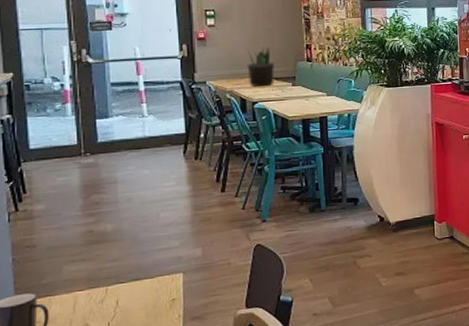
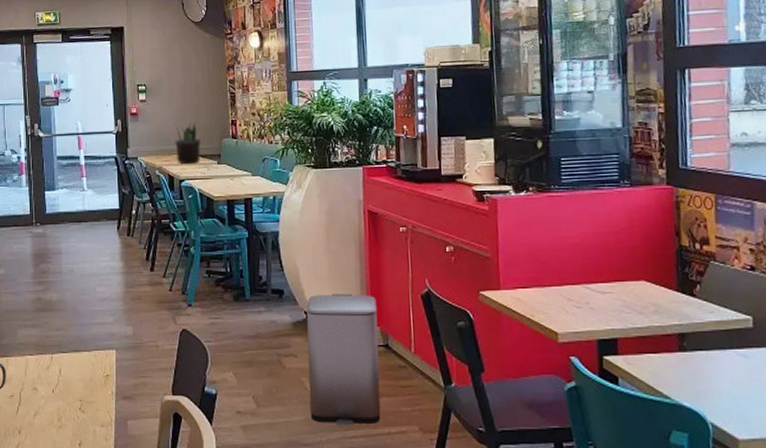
pedal bin: none [380,195,447,312] -> present [306,293,381,426]

